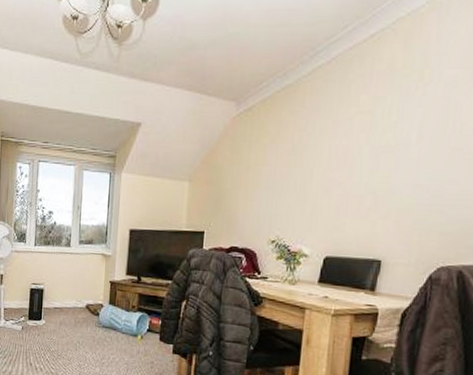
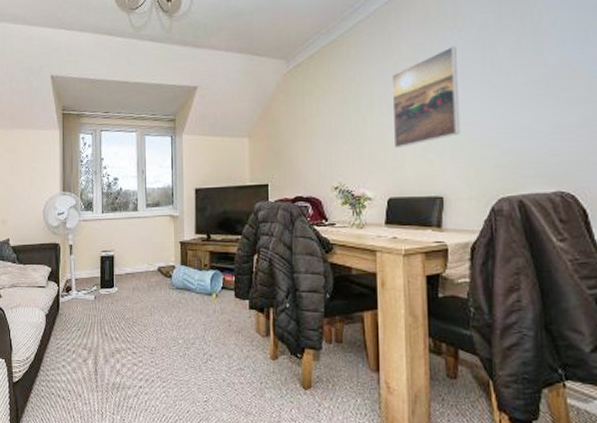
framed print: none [339,102,419,206] -> present [391,46,461,148]

